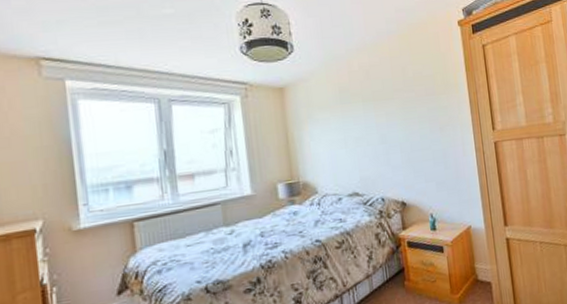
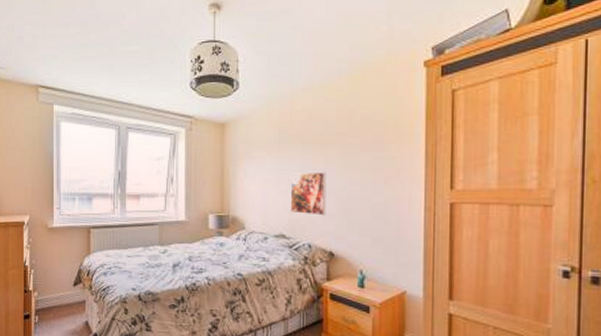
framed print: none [356,126,394,170] -> present [290,172,327,216]

